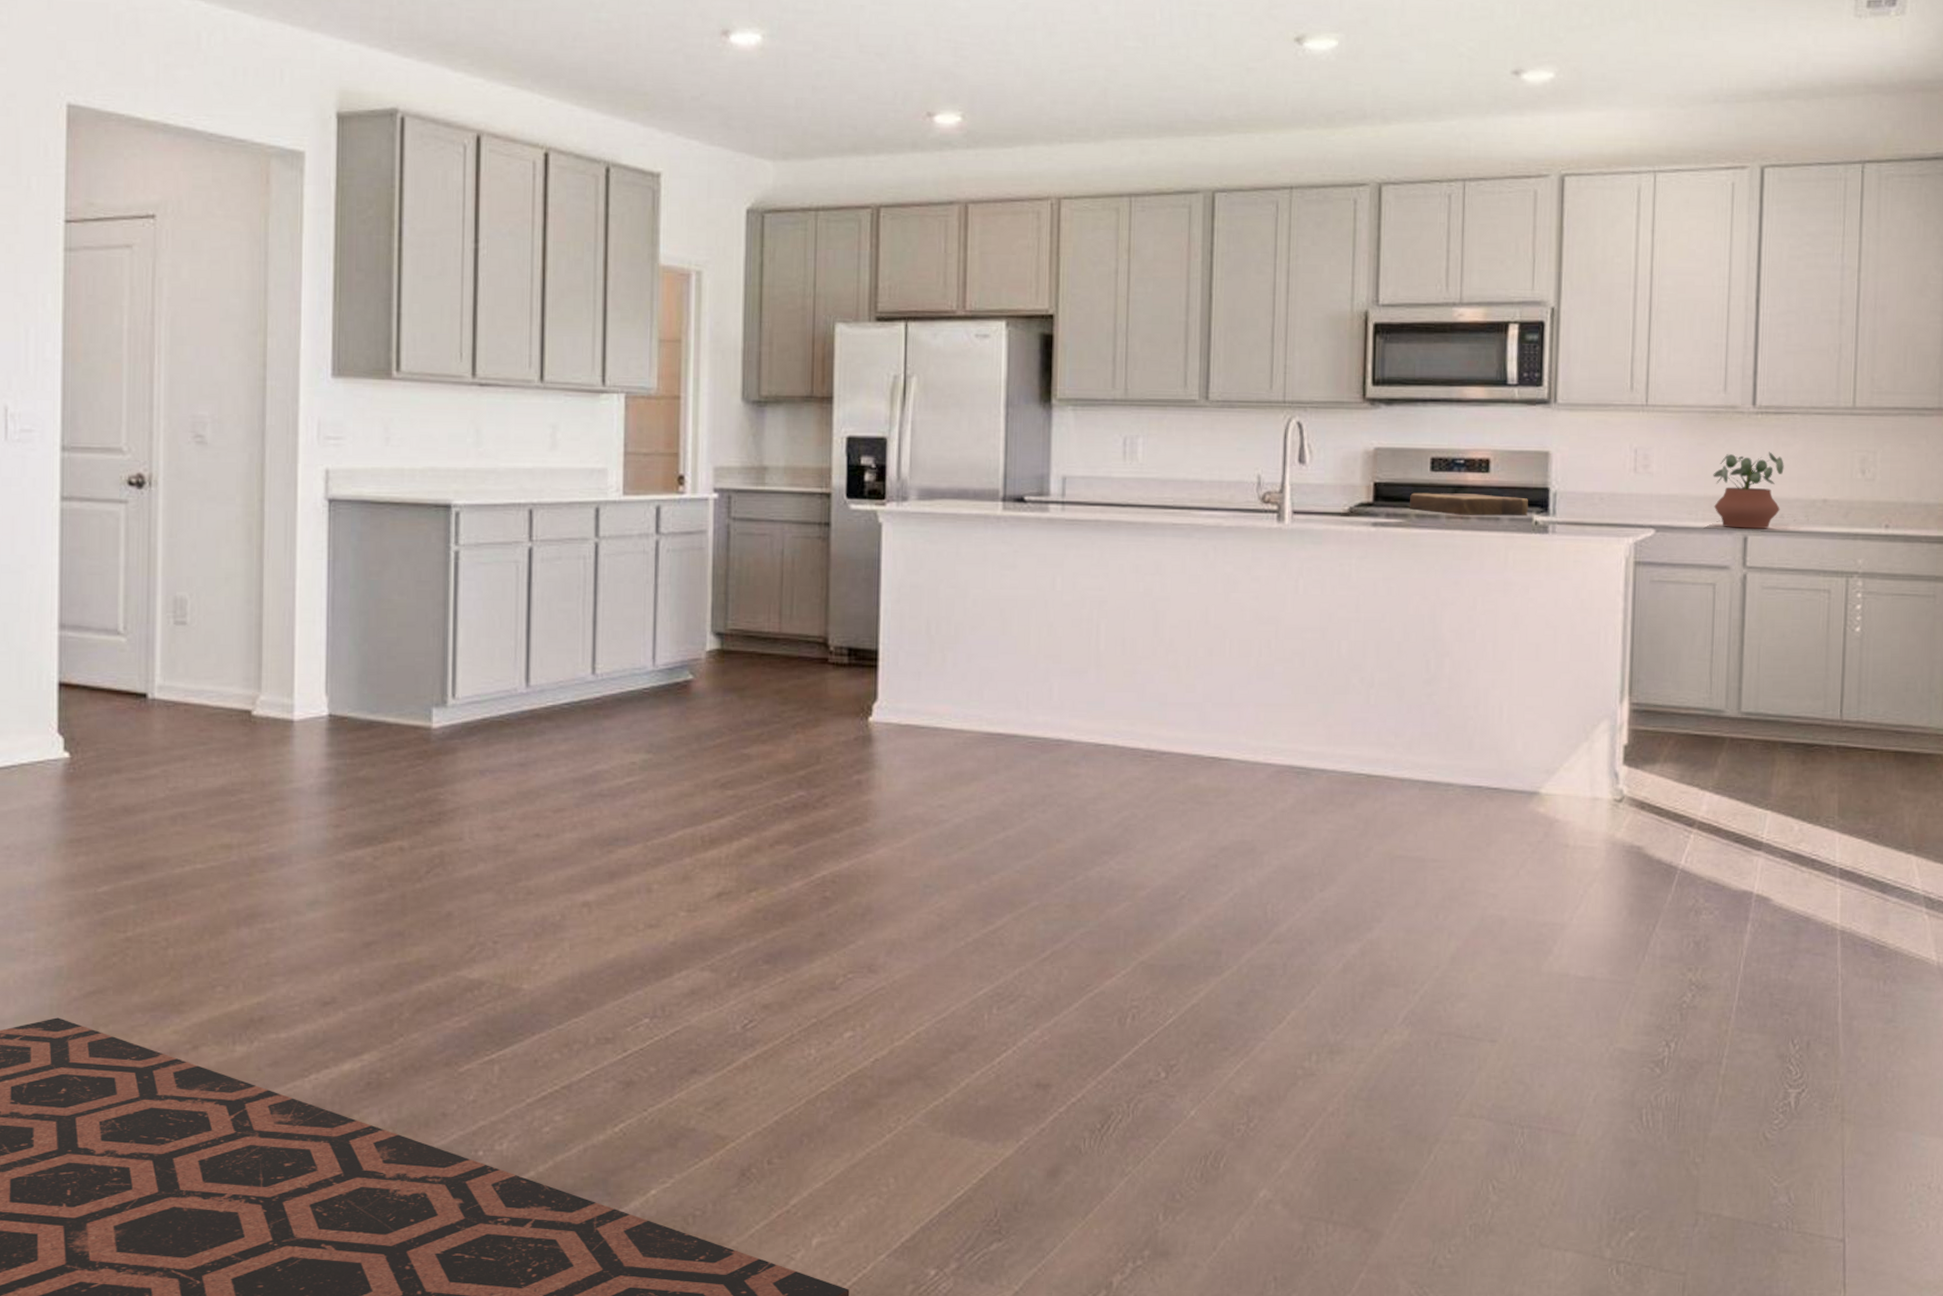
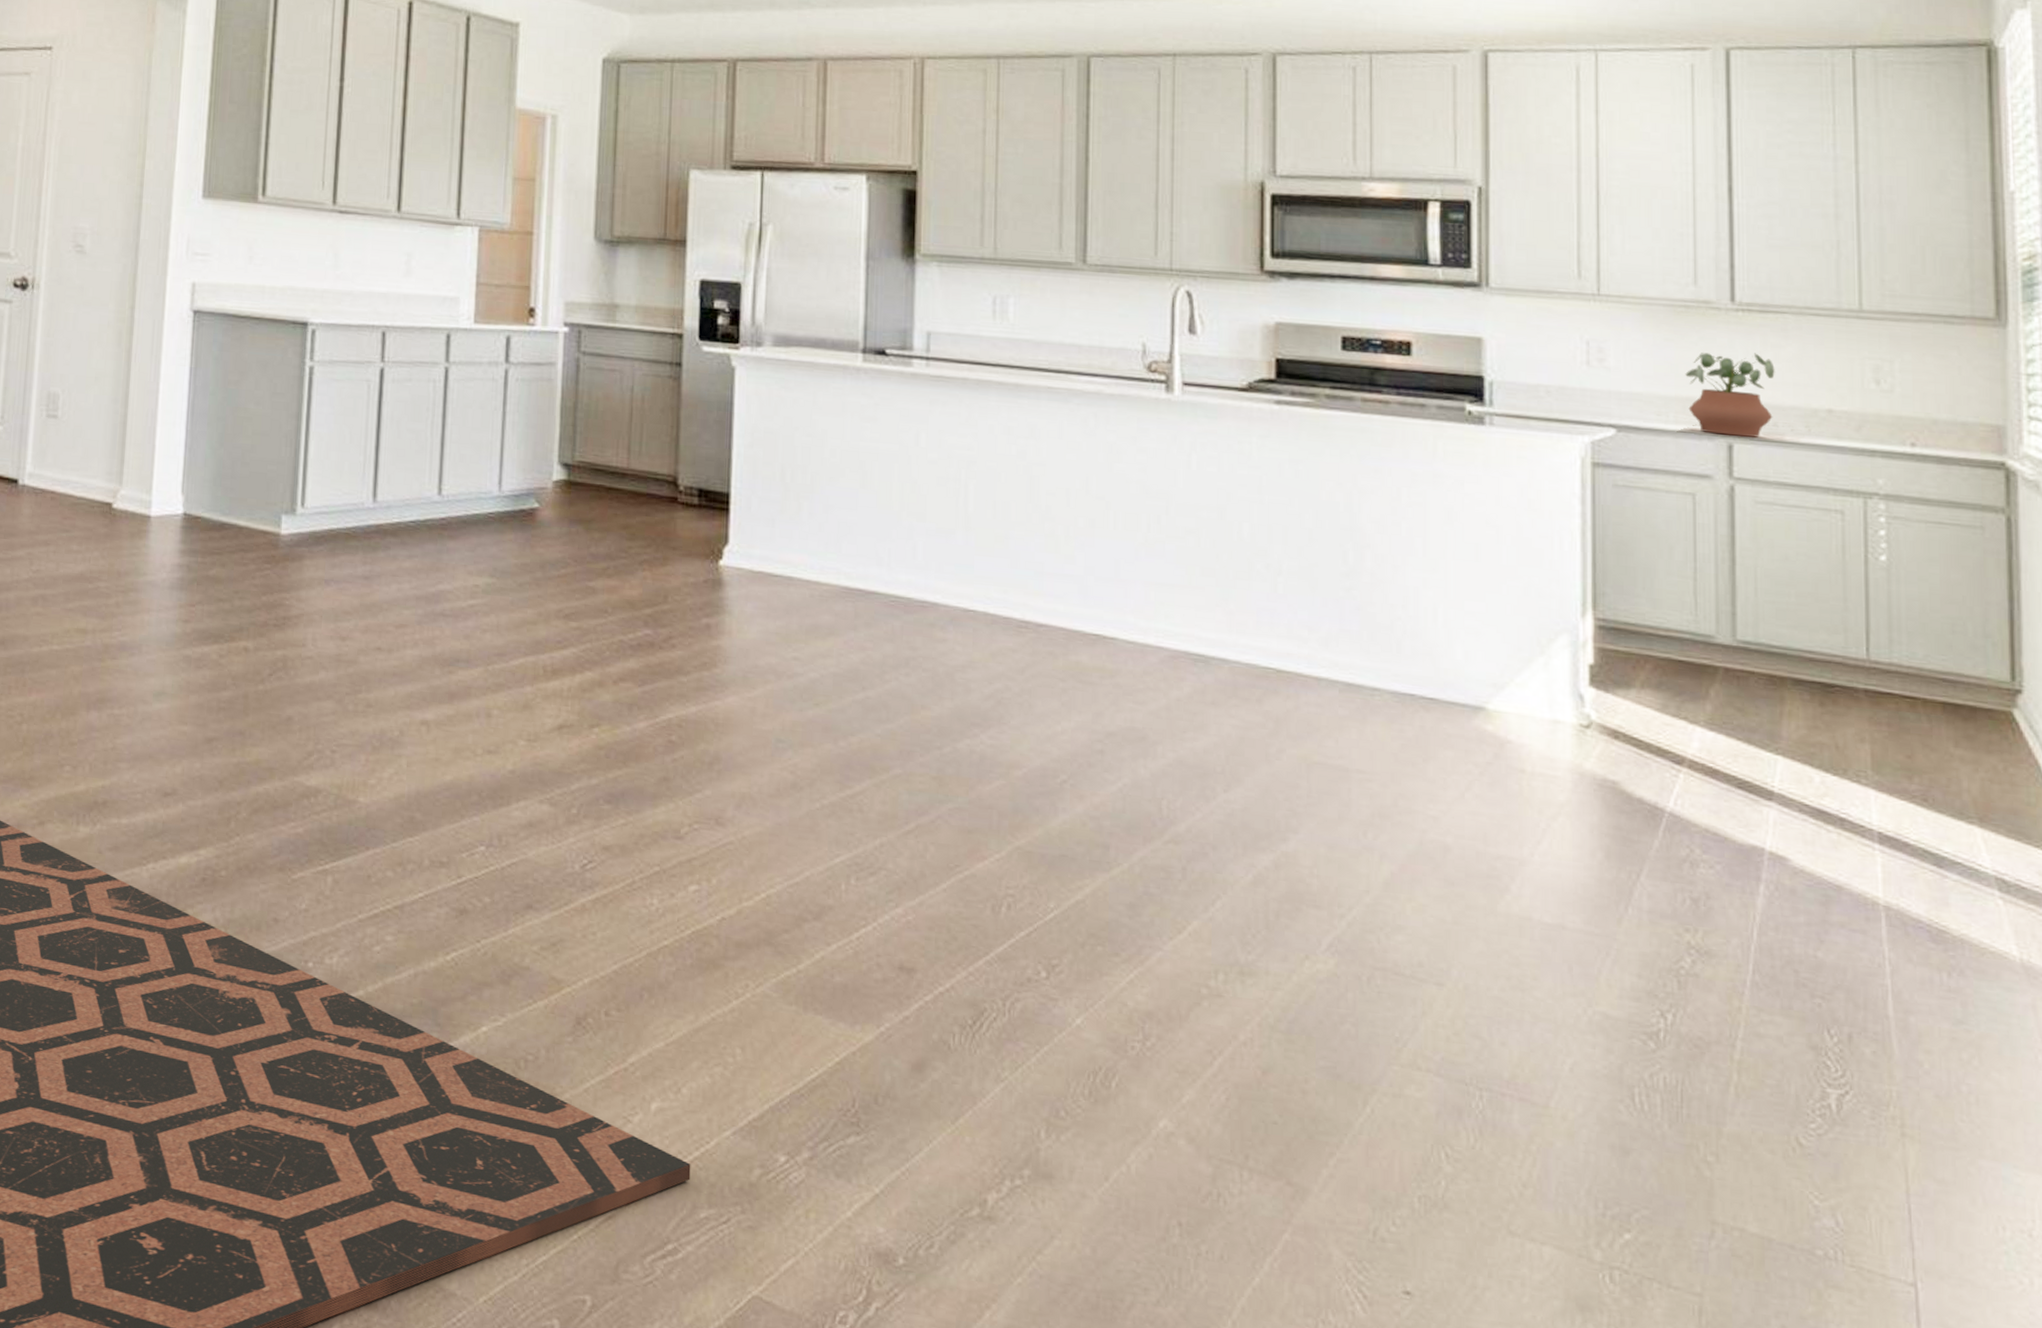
cutting board: present [1409,493,1529,517] -> none [1317,372,1460,405]

